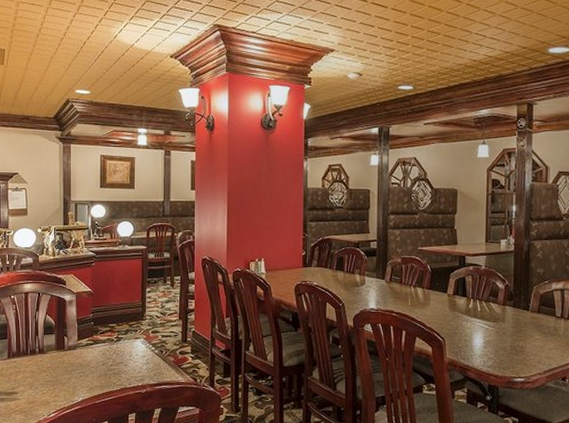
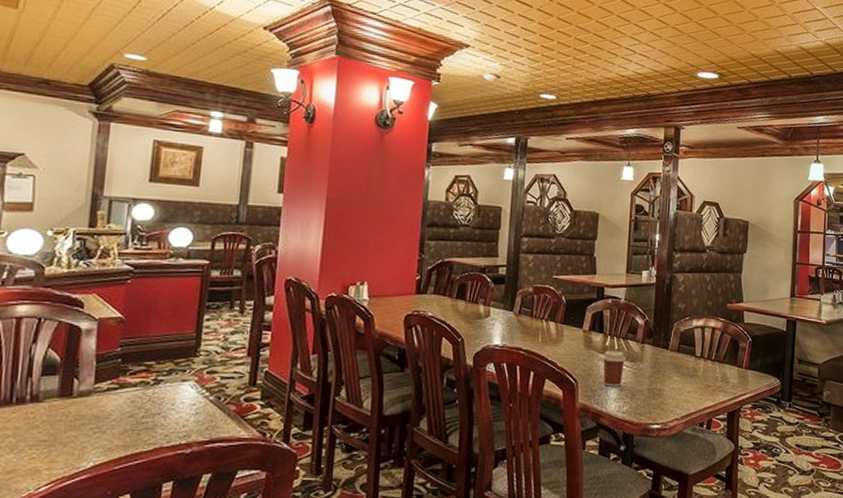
coffee cup: none [466,313,489,344] -> present [602,351,626,387]

